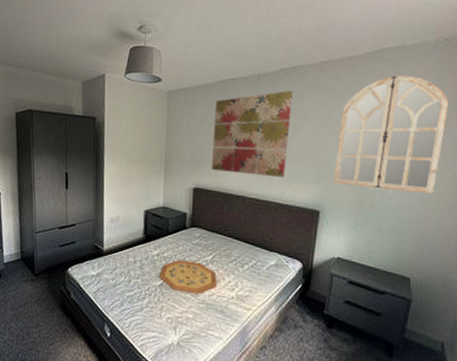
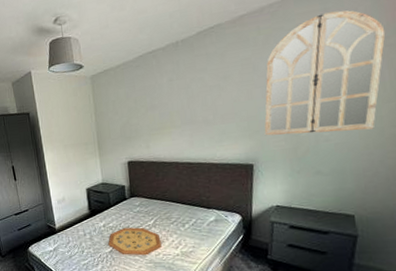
wall art: present [211,91,292,178] -> none [137,52,215,143]

